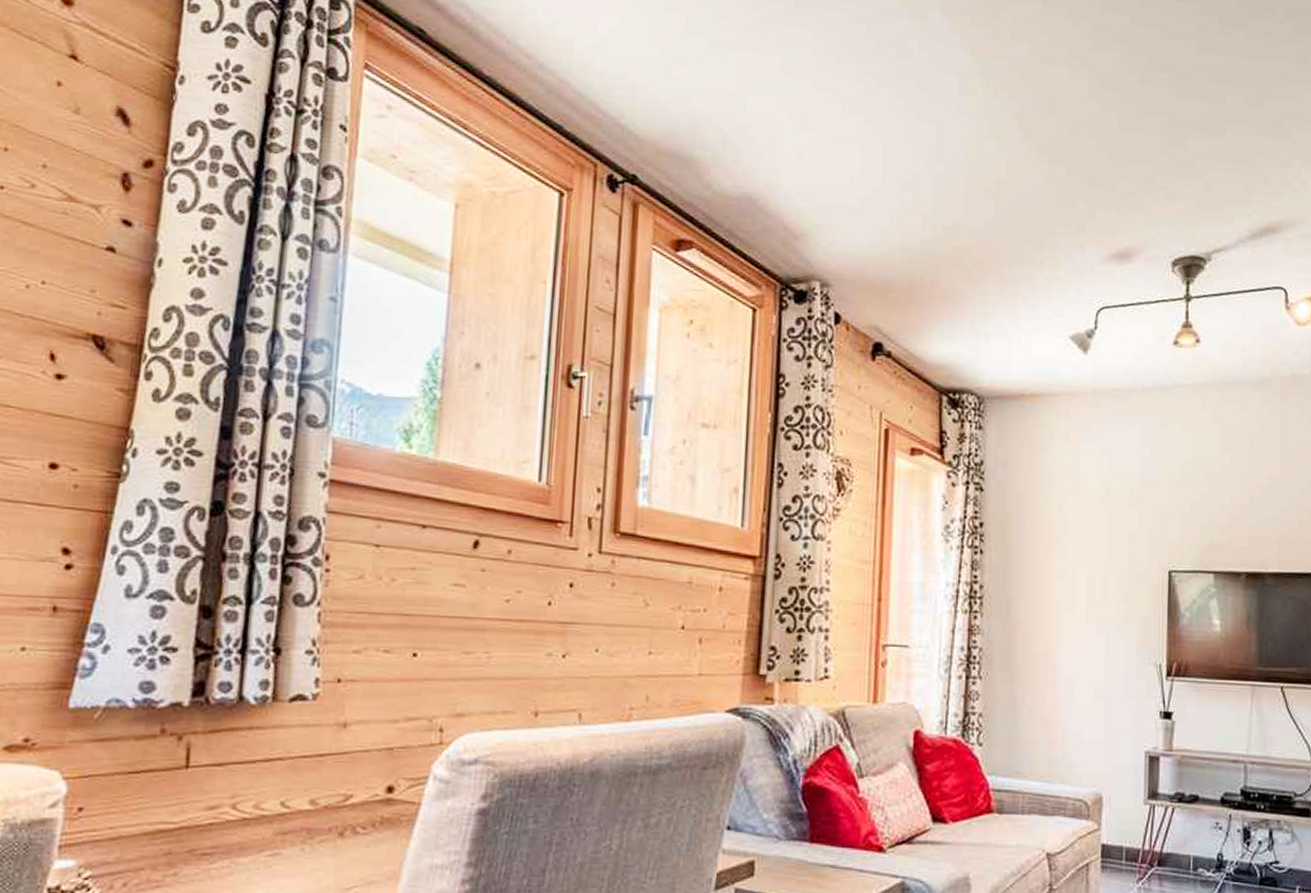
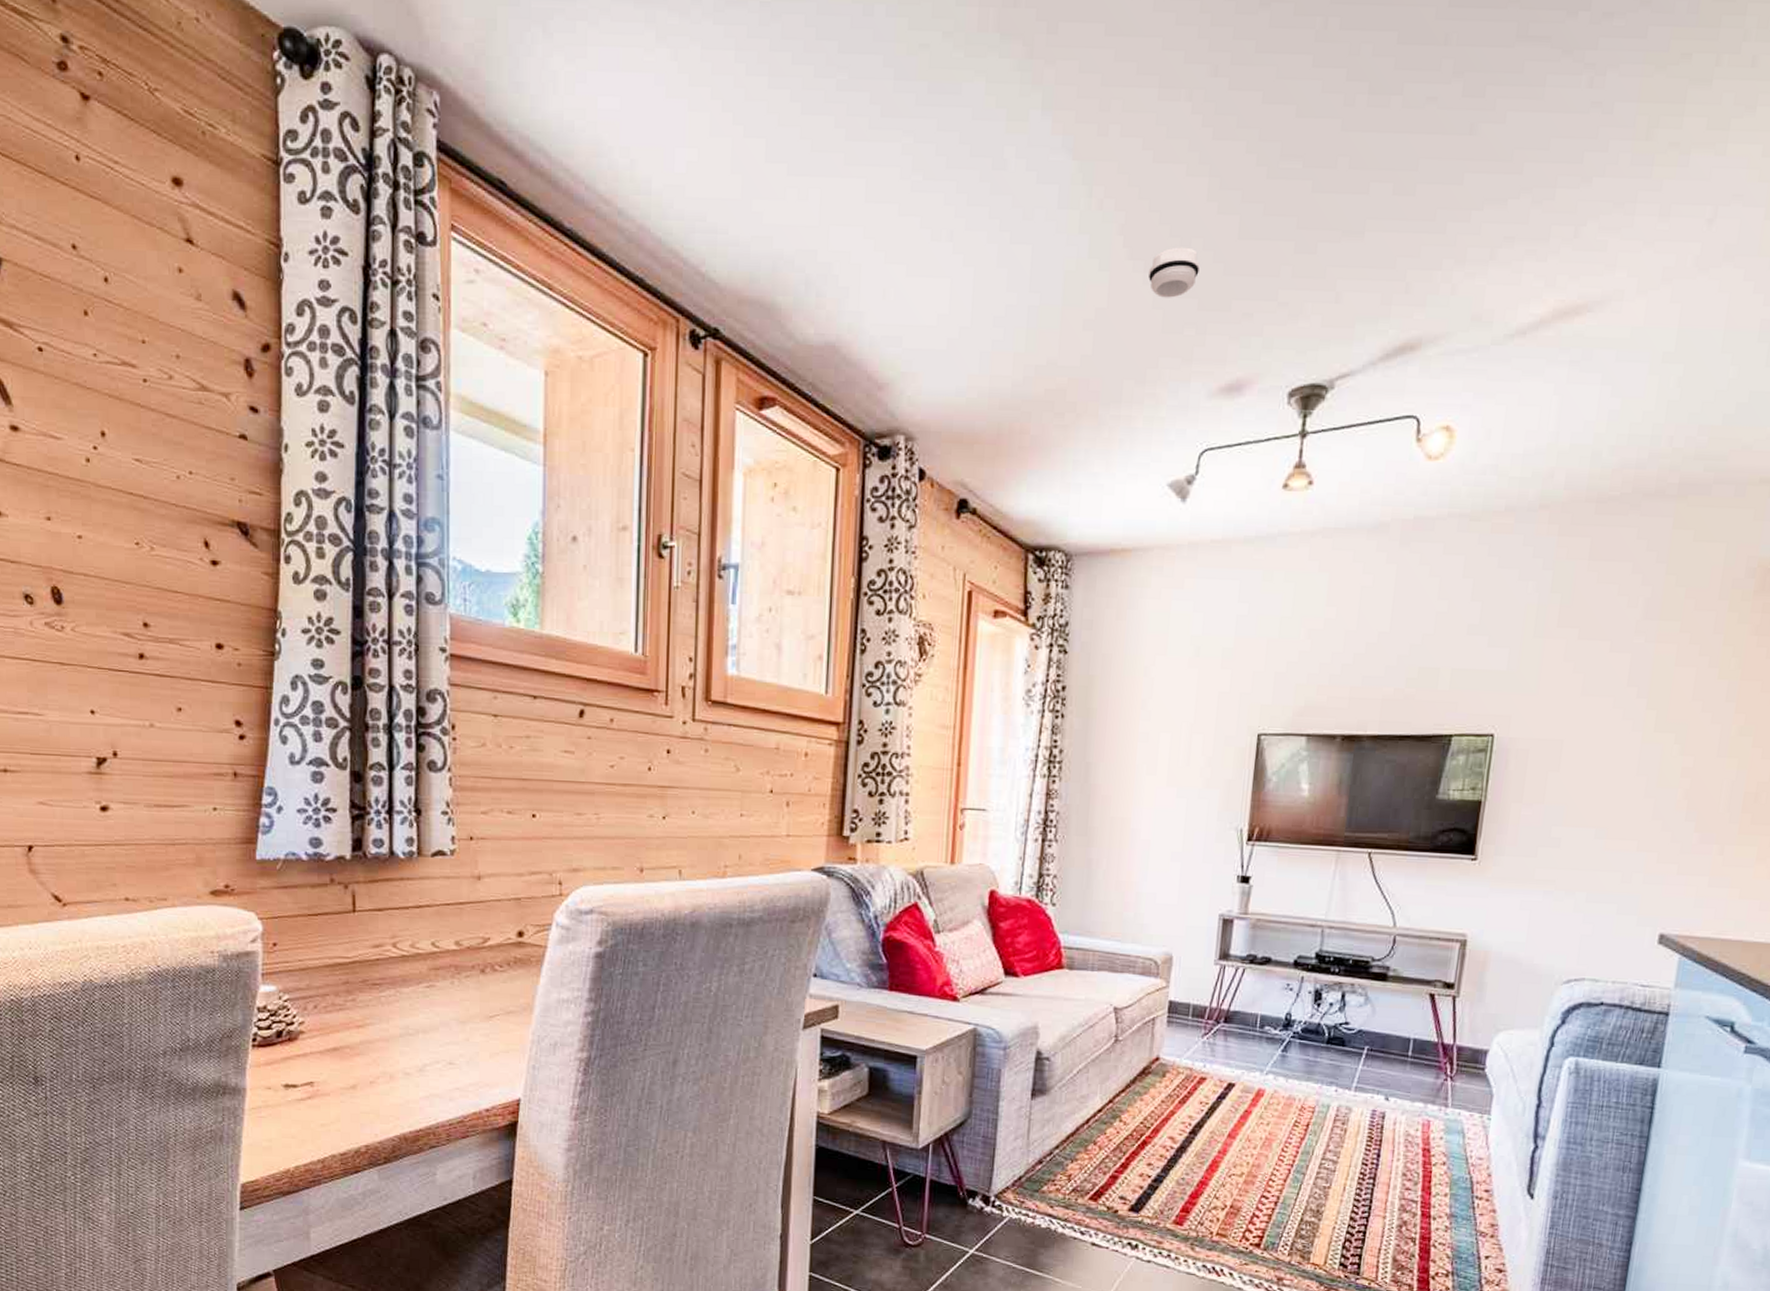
smoke detector: none [1042,133,1087,176] -> present [1148,247,1200,298]

